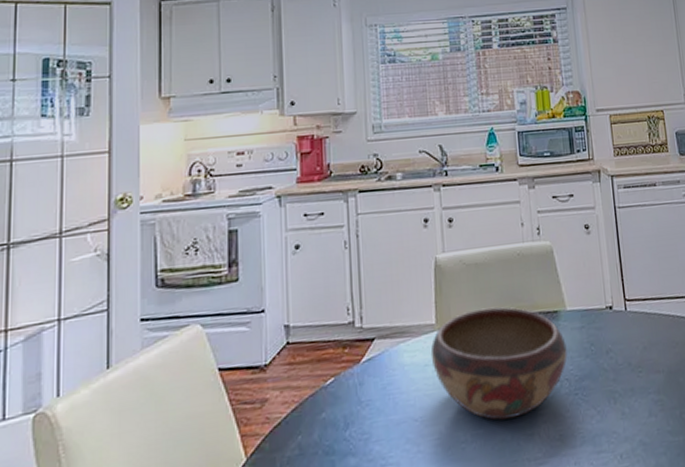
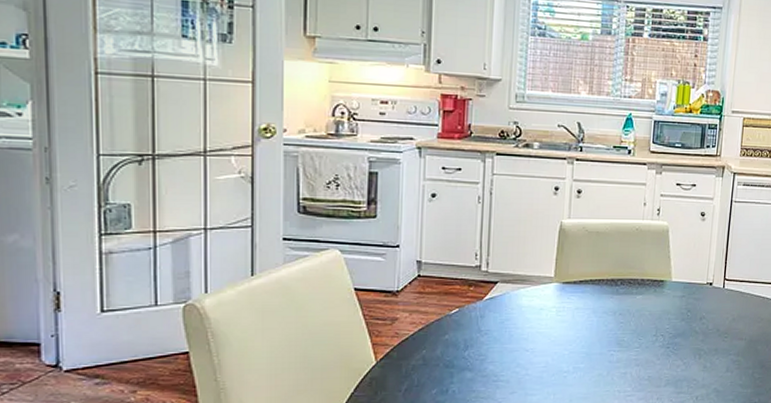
decorative bowl: present [430,307,567,420] -> none [546,270,667,359]

